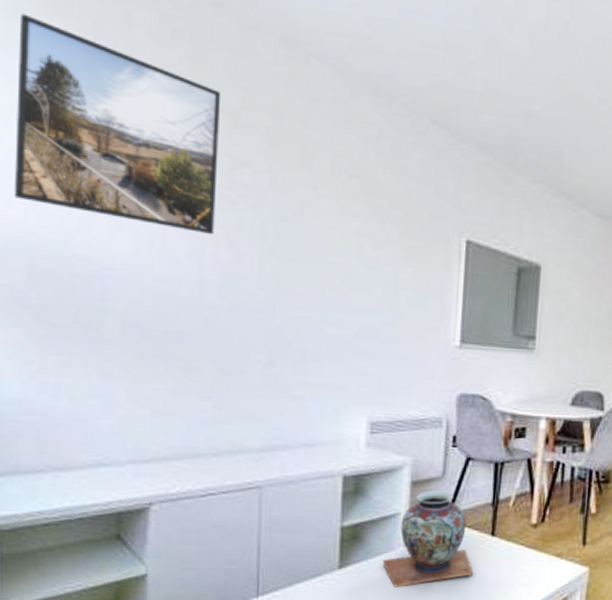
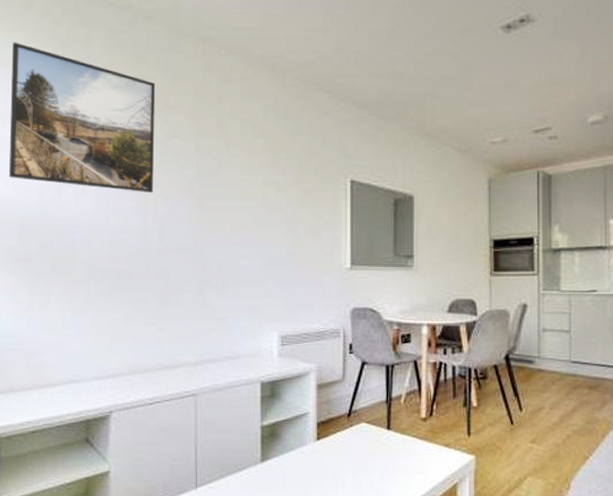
decorative vase: present [382,490,474,587] -> none [296,392,374,477]

